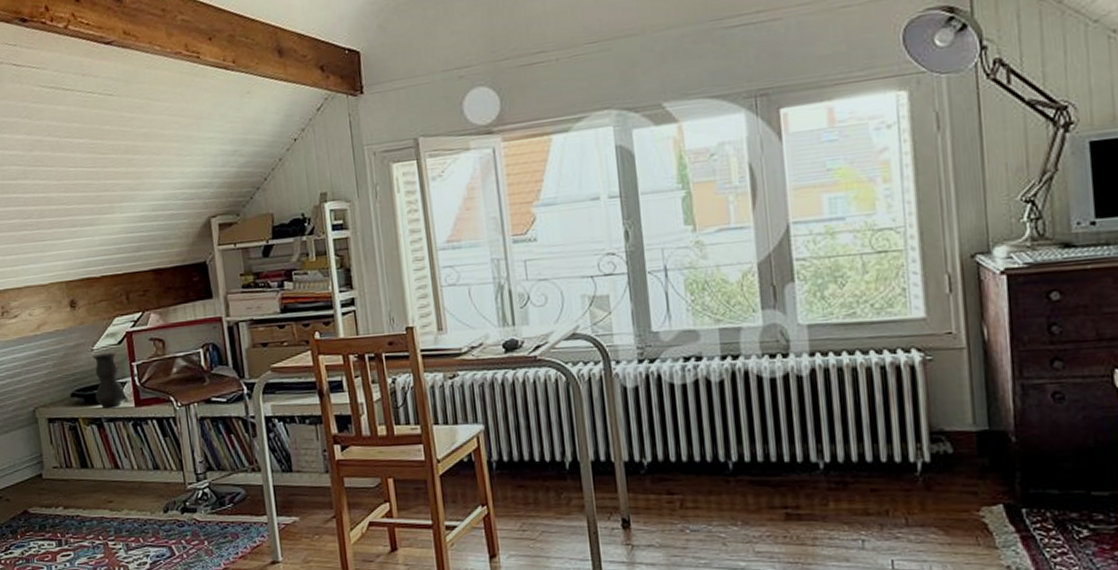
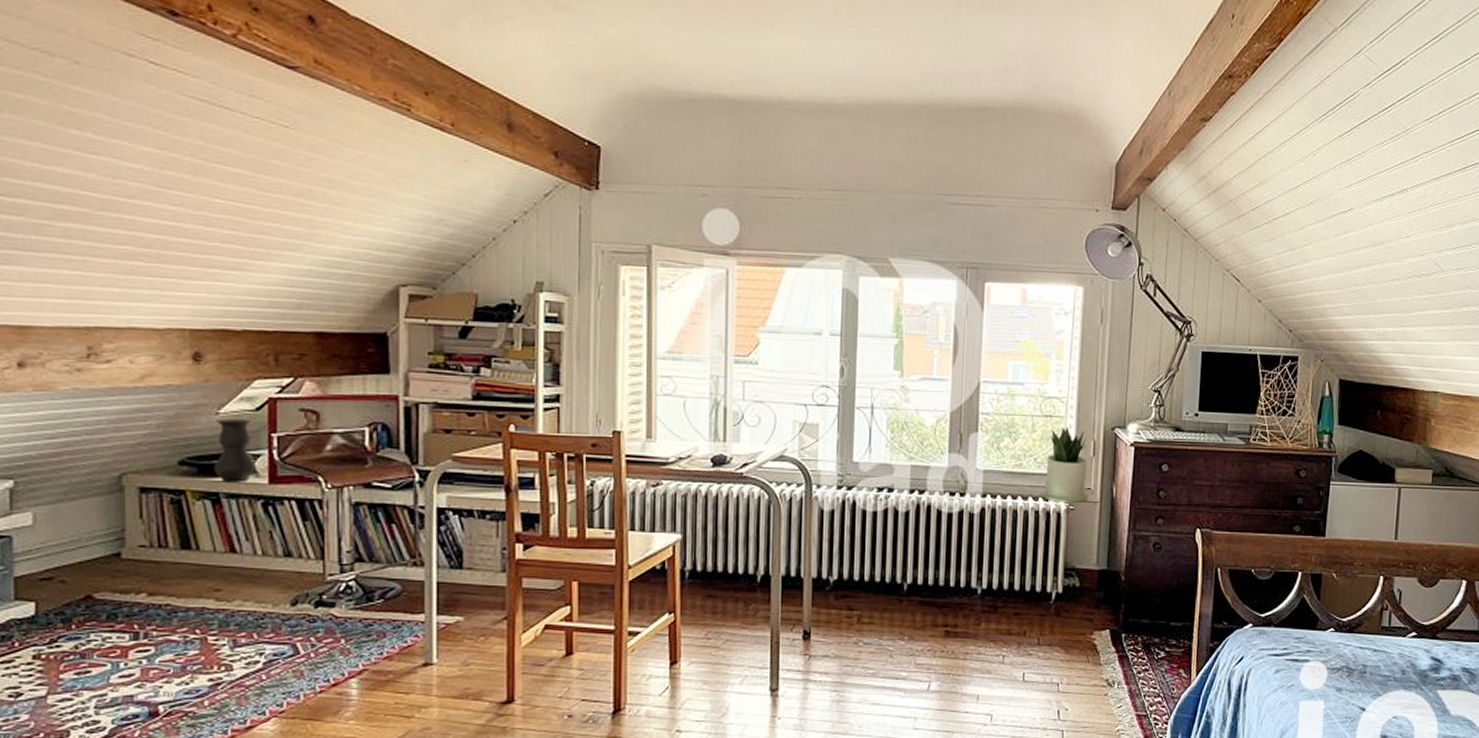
planter: none [885,261,952,355] -> present [1041,426,1090,504]

